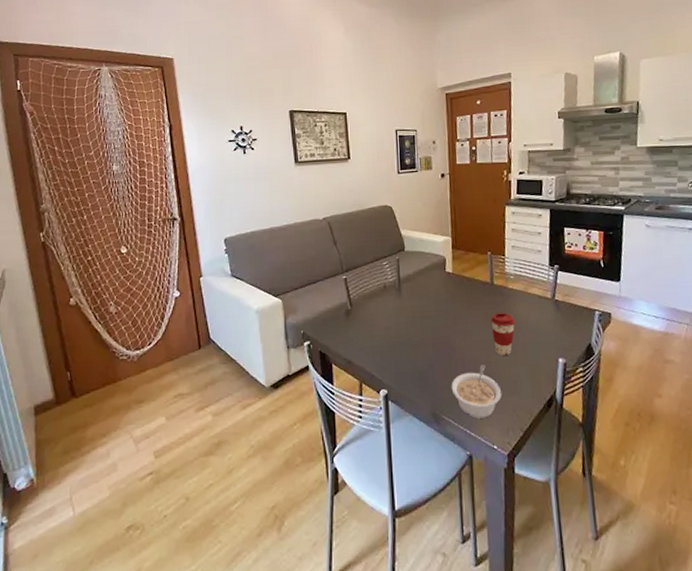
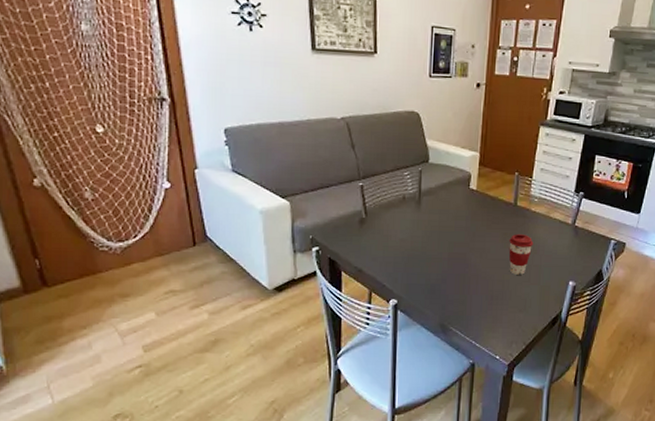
legume: present [451,364,502,419] -> none [462,282,511,331]

